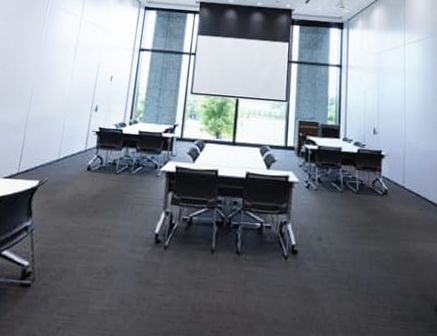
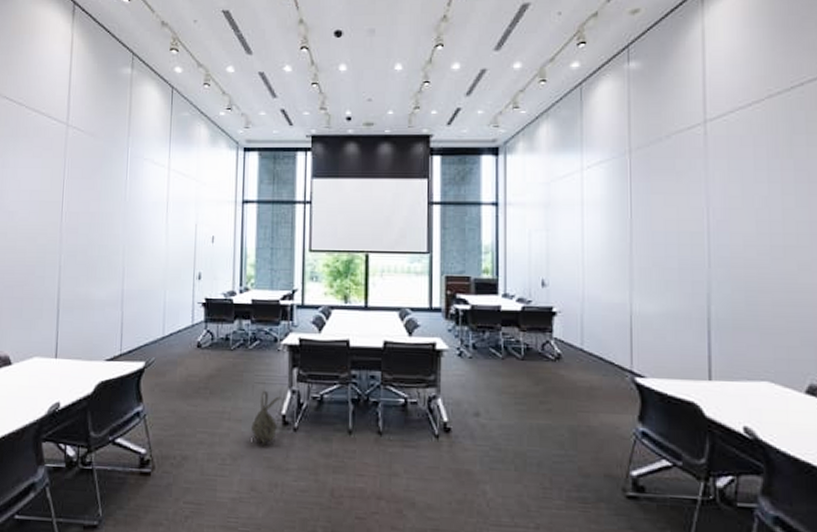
backpack: none [126,212,159,262] -> present [251,391,285,446]

